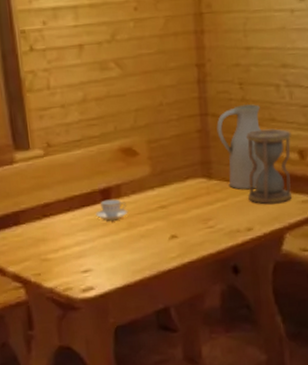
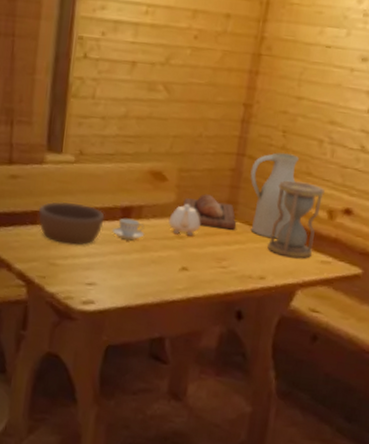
wooden bowl: none [19,195,86,238] -> present [38,201,105,245]
teapot: none [148,173,180,205] -> present [168,203,201,236]
bread loaf: none [159,159,215,191] -> present [183,194,237,230]

